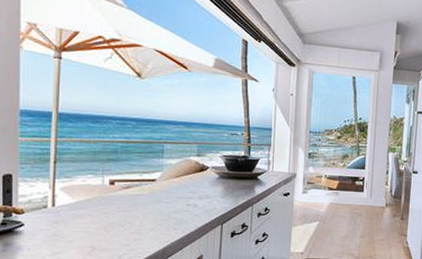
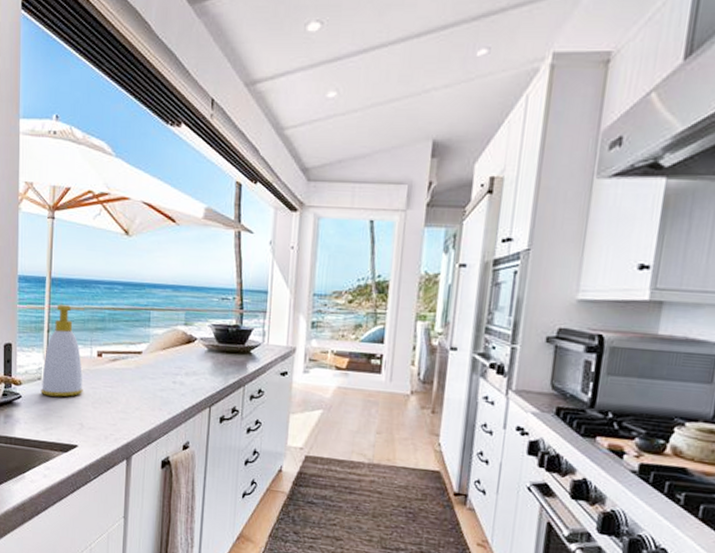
soap bottle: none [46,137,94,223] -> present [40,304,83,397]

